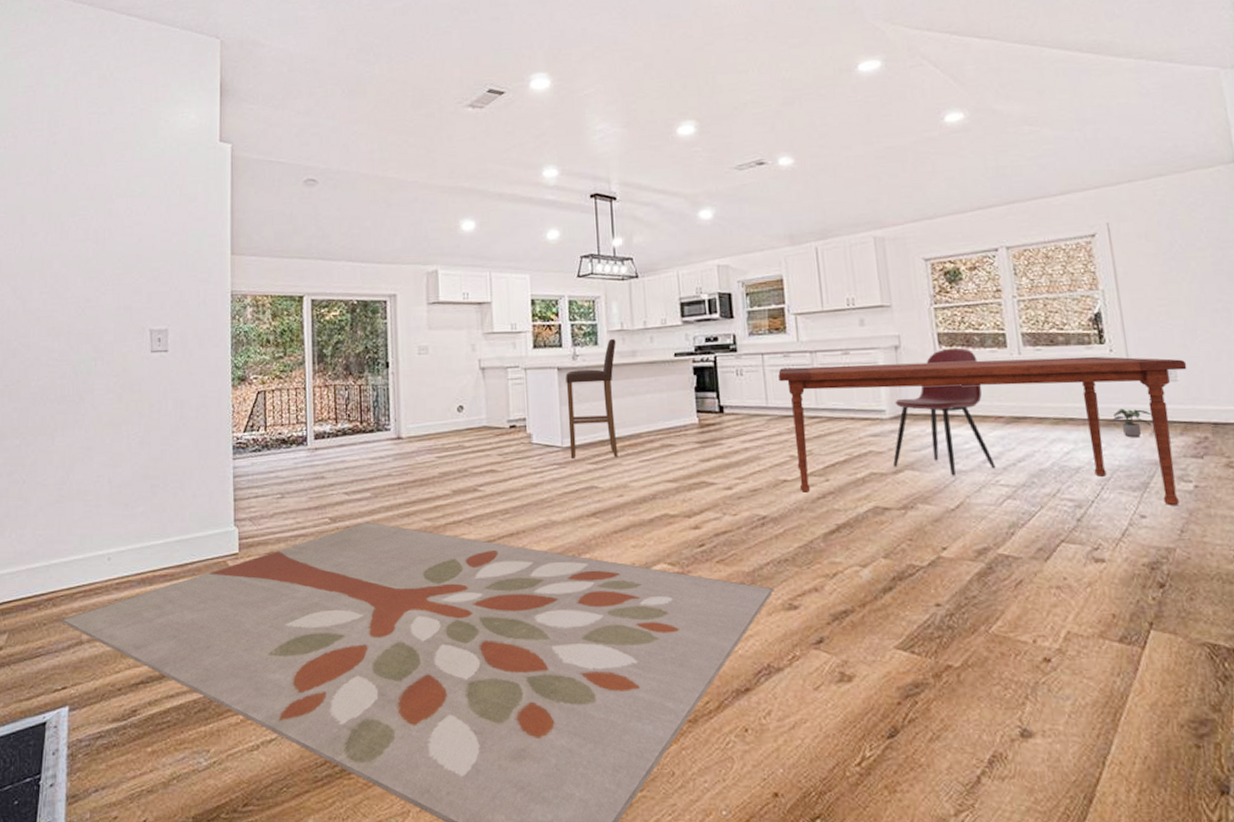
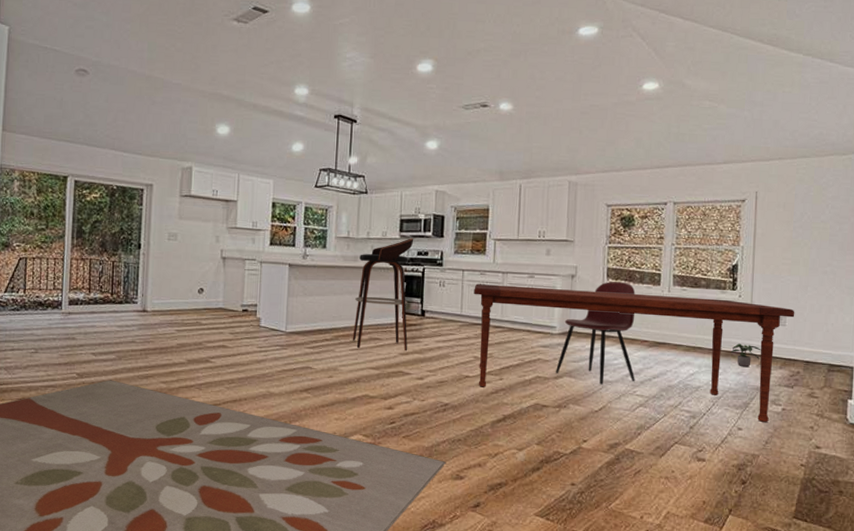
bar stool: present [565,338,618,460] -> none [292,243,342,345]
bar stool: none [638,323,709,459] -> present [352,238,414,351]

